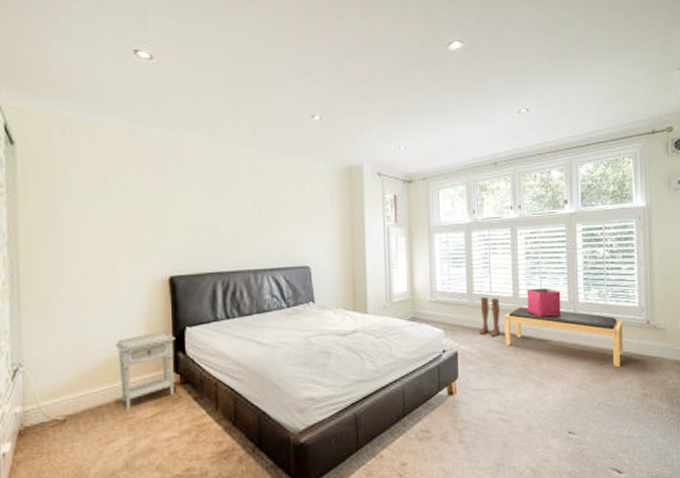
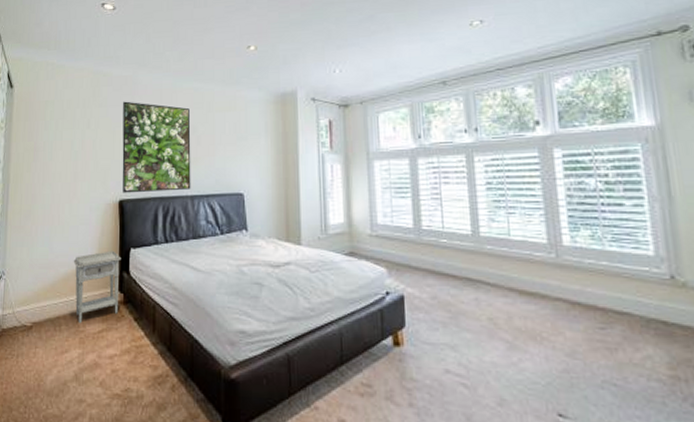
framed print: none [169,167,253,269] -> present [122,101,191,193]
boots: present [480,297,501,336] -> none [430,234,457,280]
bench: present [504,307,623,368] -> none [461,248,636,336]
storage bin: present [526,288,561,316] -> none [489,225,539,260]

